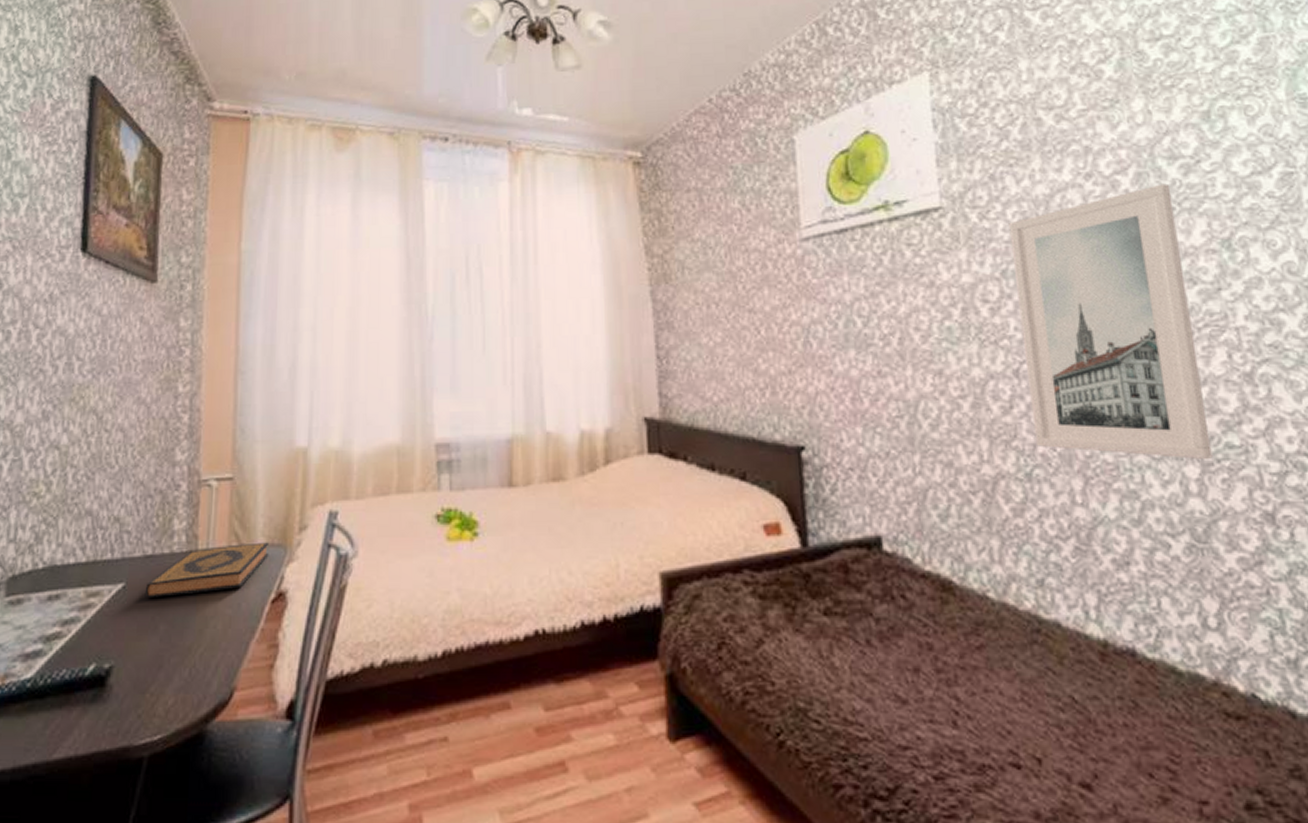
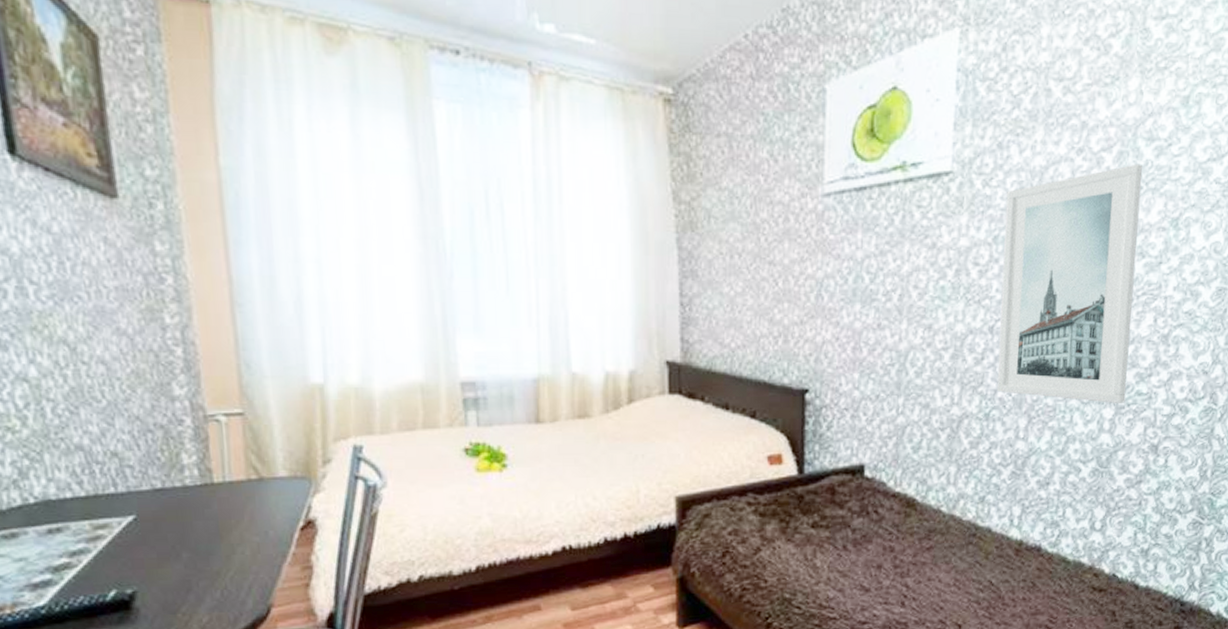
hardback book: present [145,542,270,597] -> none [159,475,293,528]

